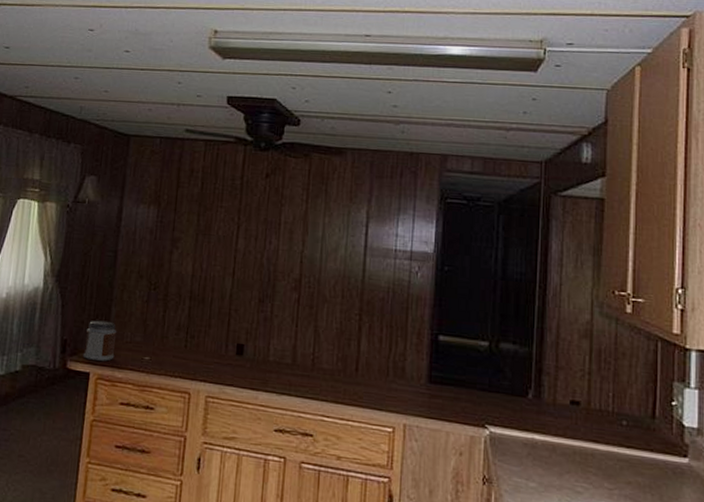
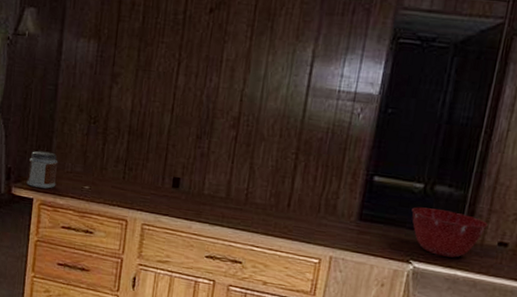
mixing bowl: none [480,366,557,420] -> present [411,207,488,258]

